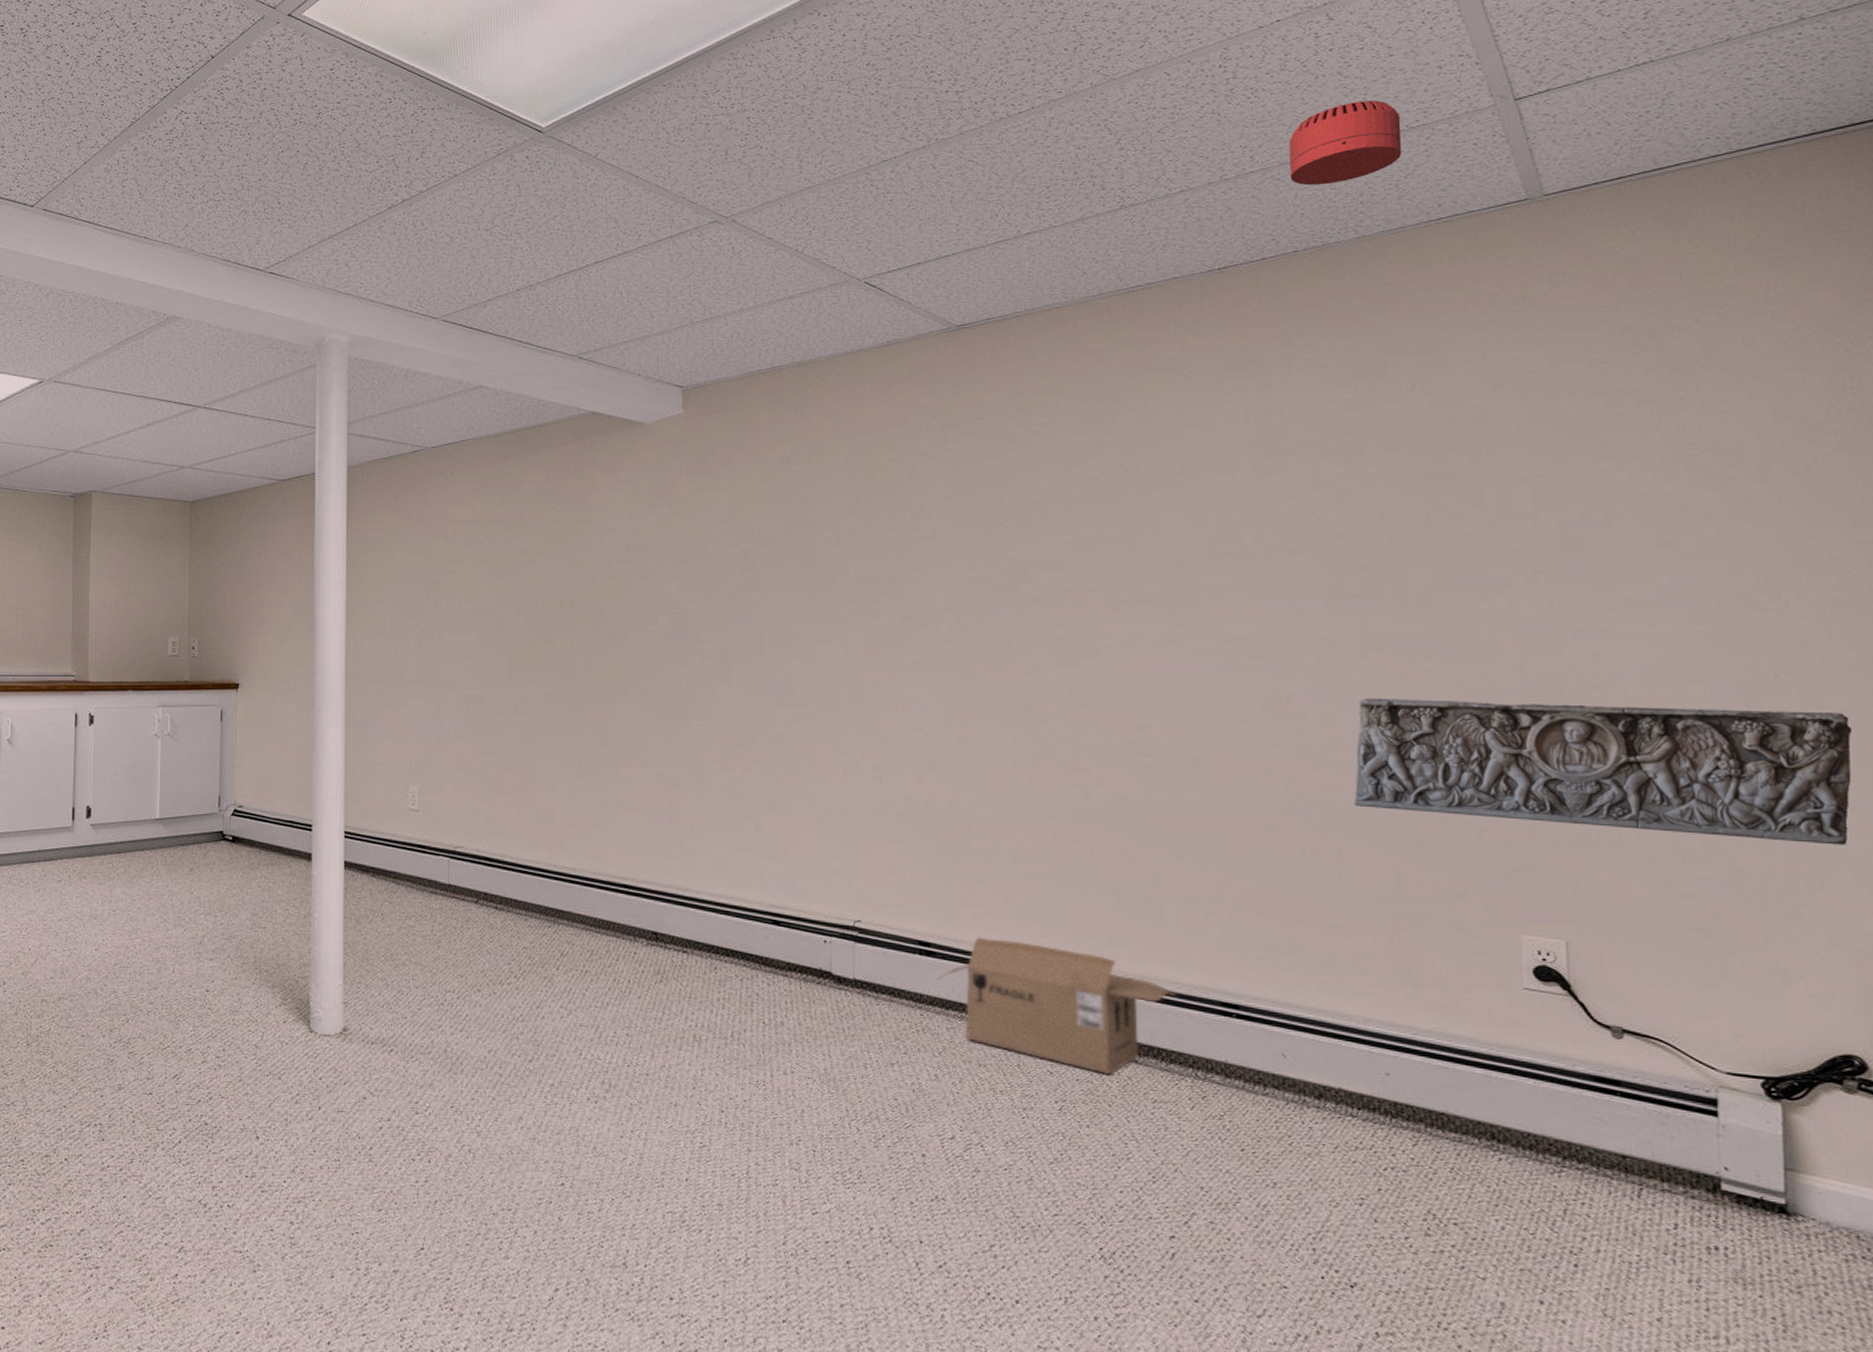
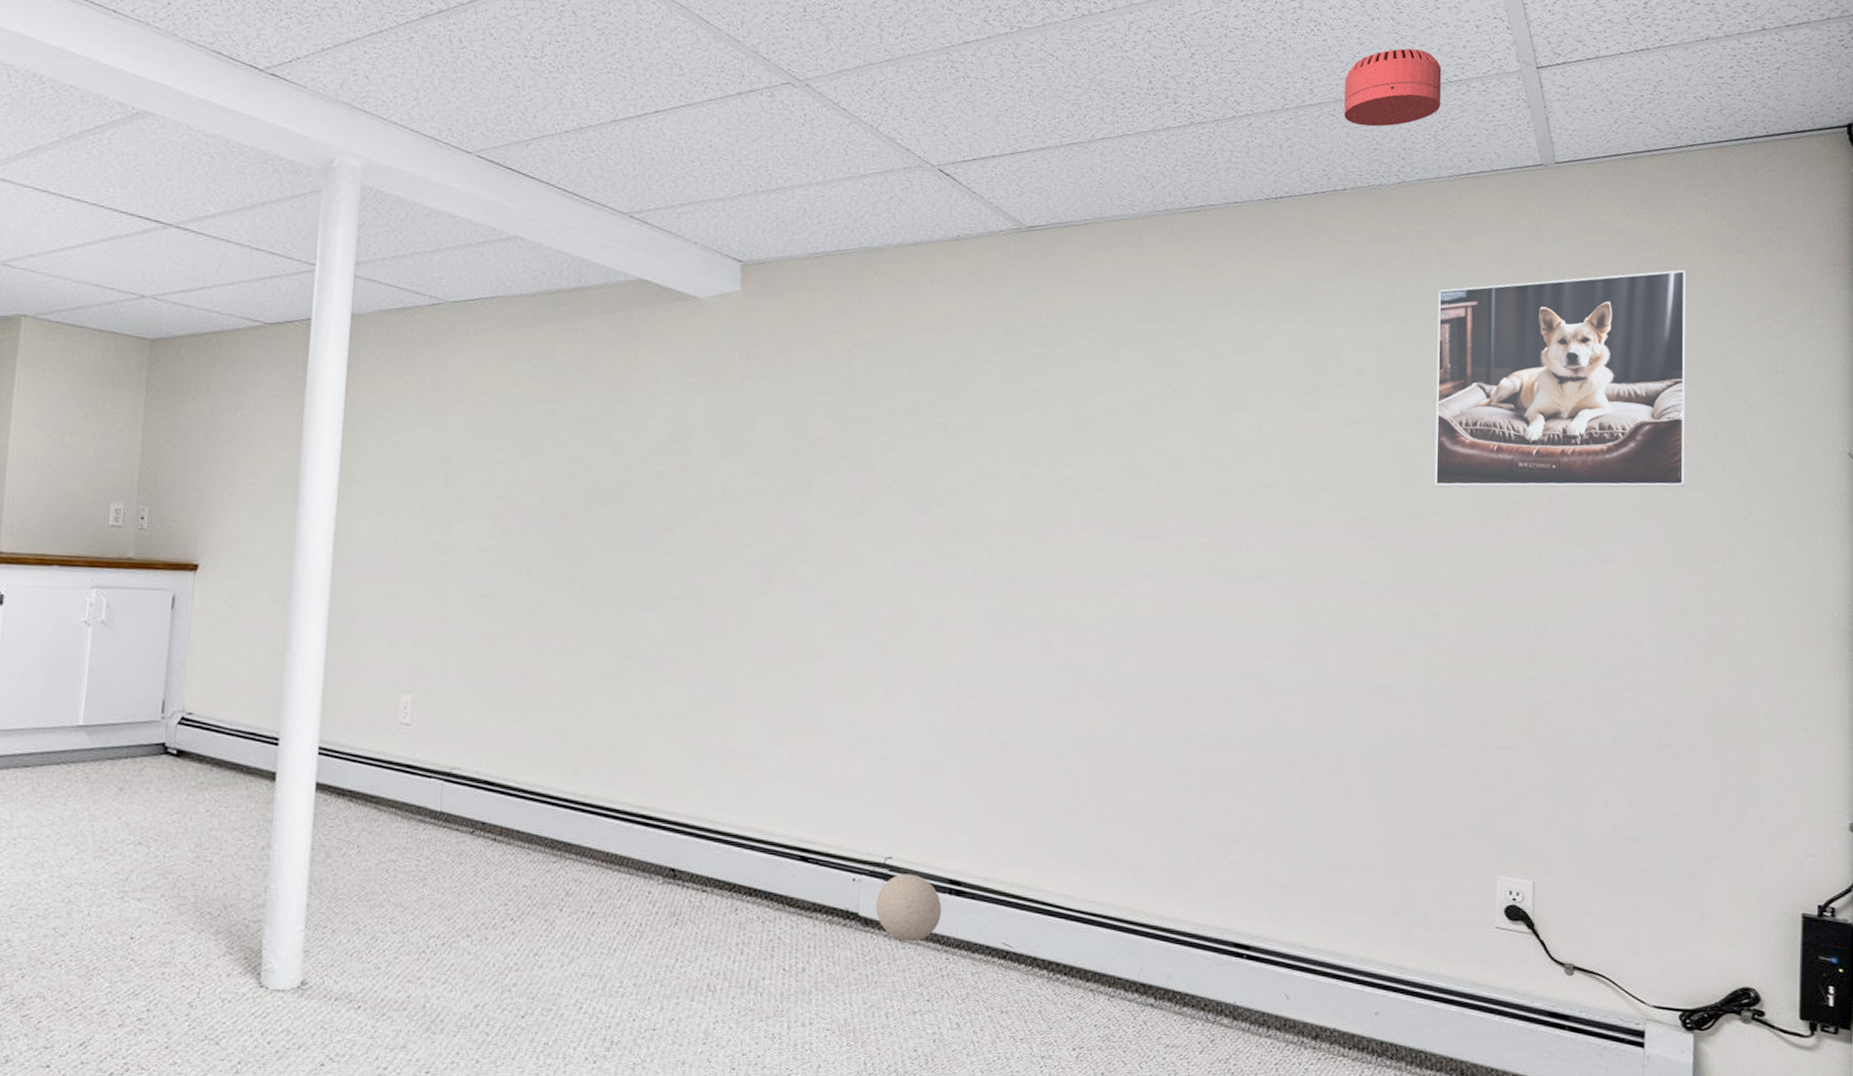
ball: none [847,935,913,999] -> present [875,873,942,942]
cardboard box: present [936,937,1177,1074] -> none [964,875,1194,1019]
wall relief: present [1353,697,1852,845] -> none [1363,638,1765,793]
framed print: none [1412,289,1731,541] -> present [1435,269,1687,488]

